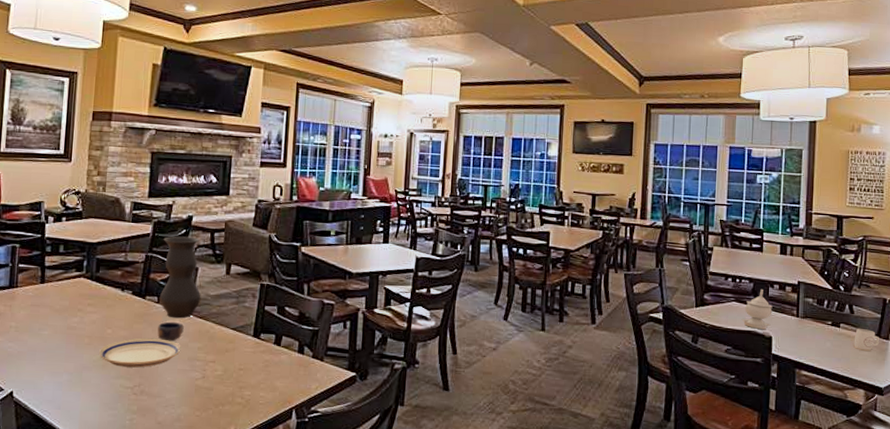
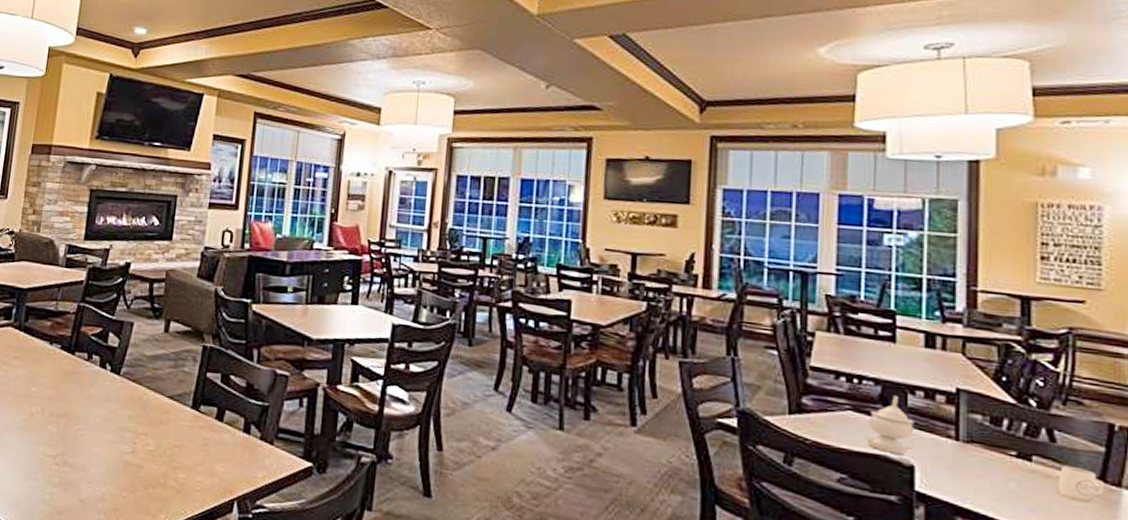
plate: present [98,338,181,368] -> none [21,399,110,434]
mug: present [157,321,184,342] -> none [85,383,115,407]
vase: present [159,236,201,319] -> none [89,285,138,380]

